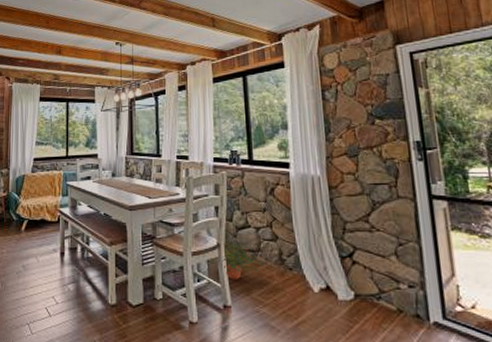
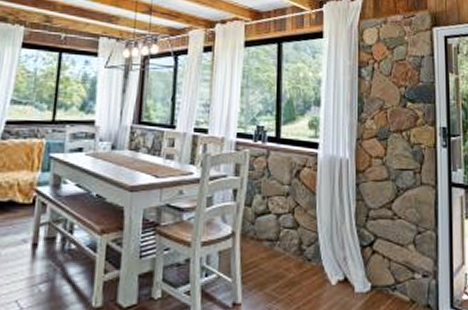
potted plant: present [210,239,264,280] -> none [222,227,281,274]

